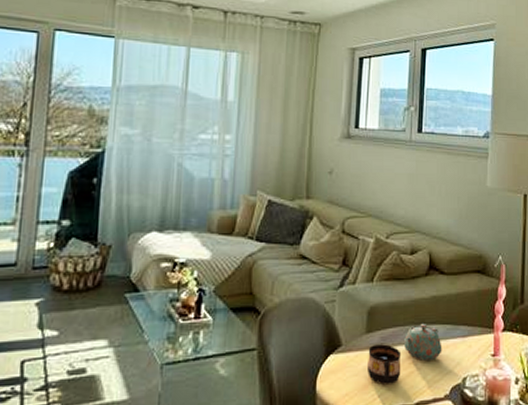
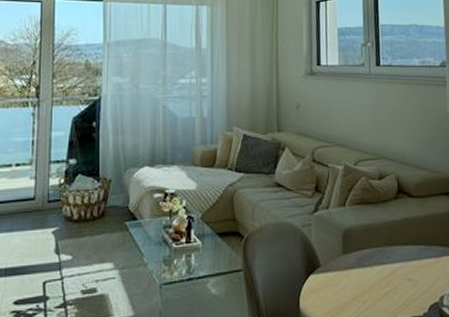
cup: present [368,344,402,385] -> none [346,264,379,303]
teapot: present [404,324,442,361] -> none [380,245,418,280]

